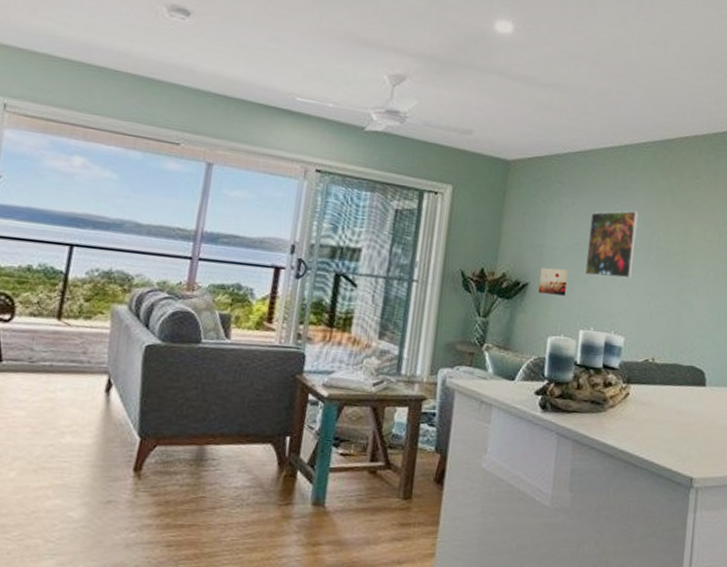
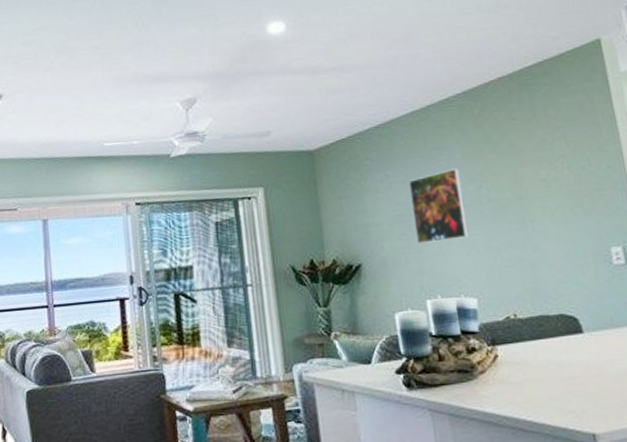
wall art: present [538,267,569,296] -> none [370,243,402,272]

